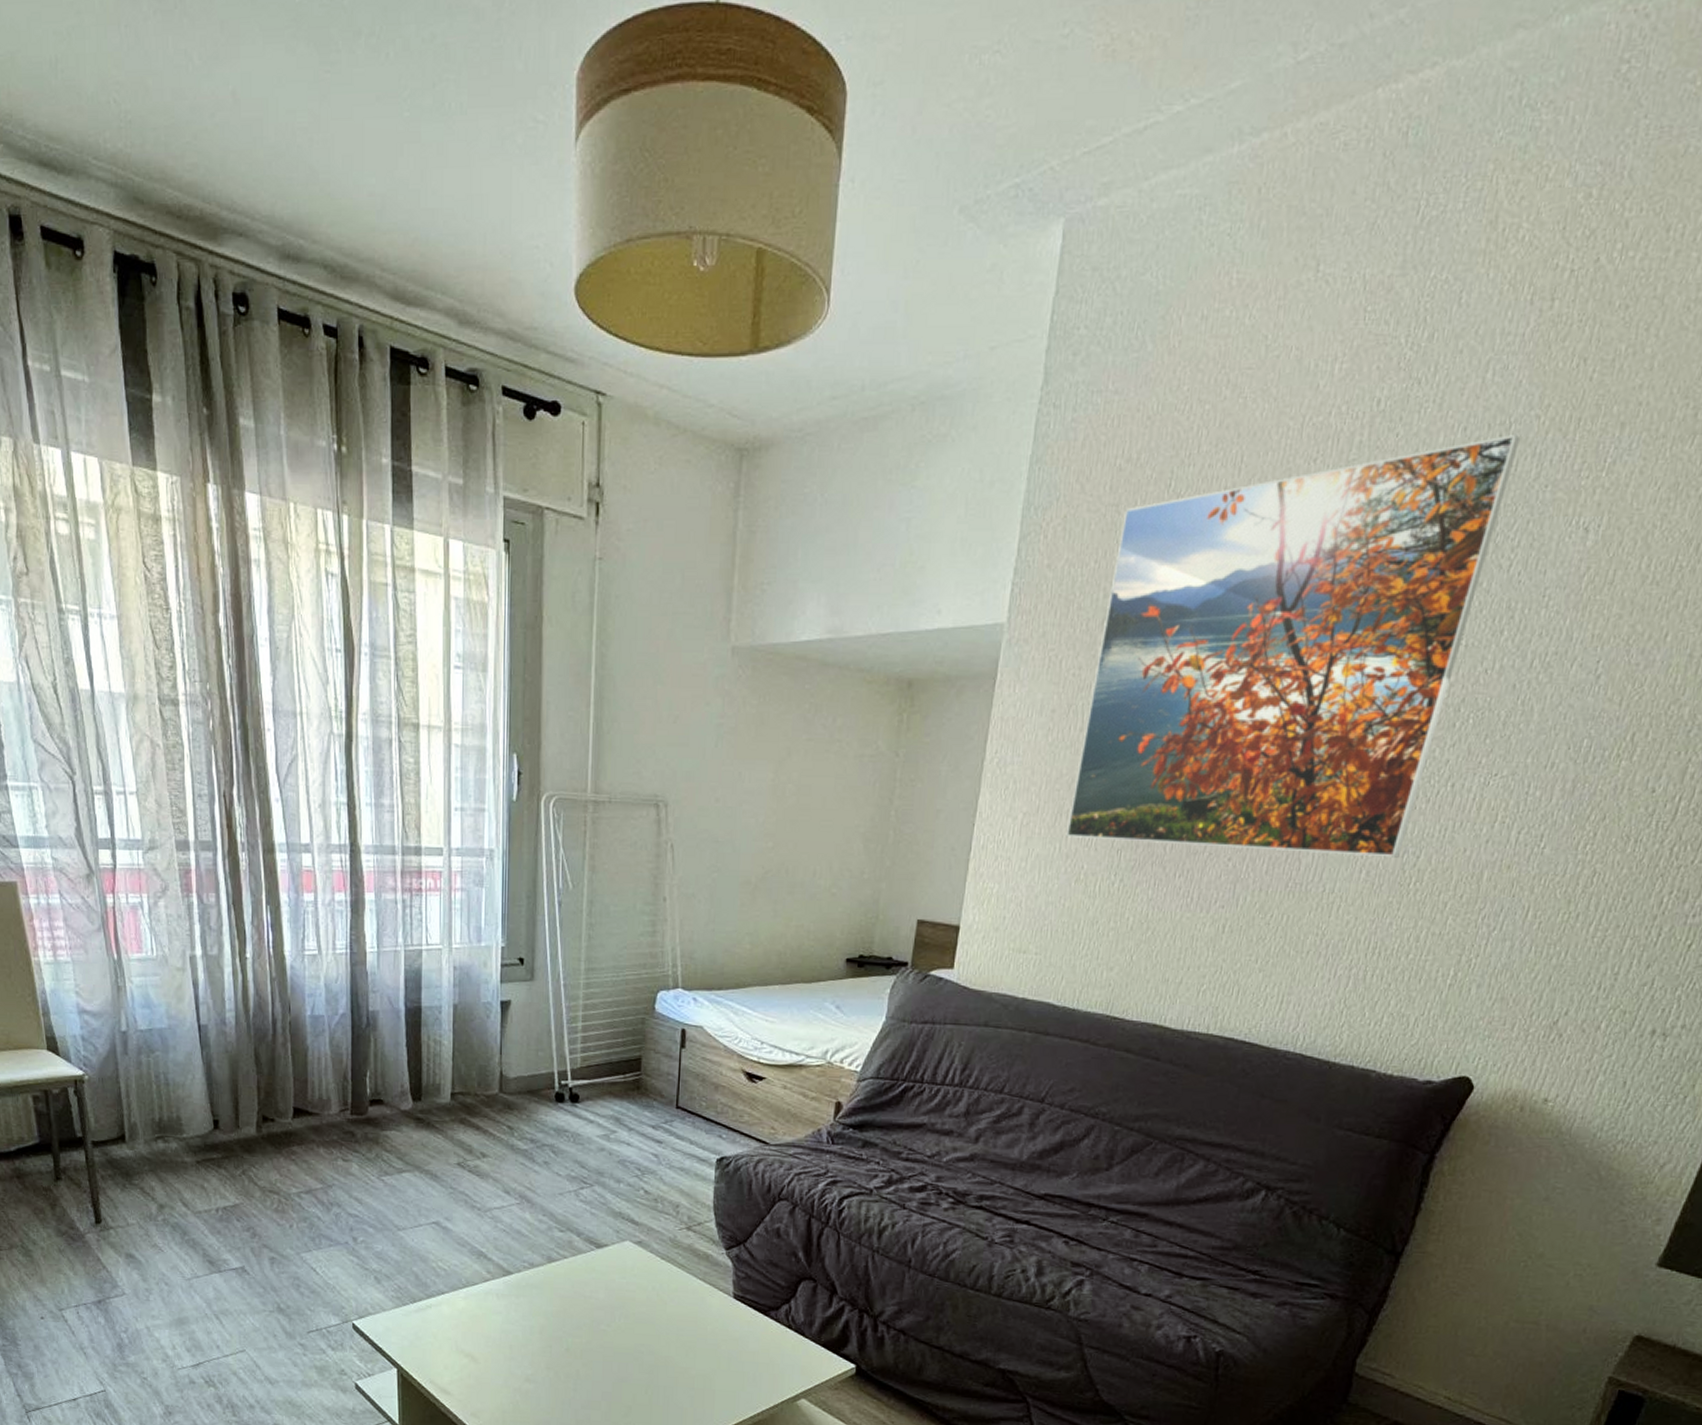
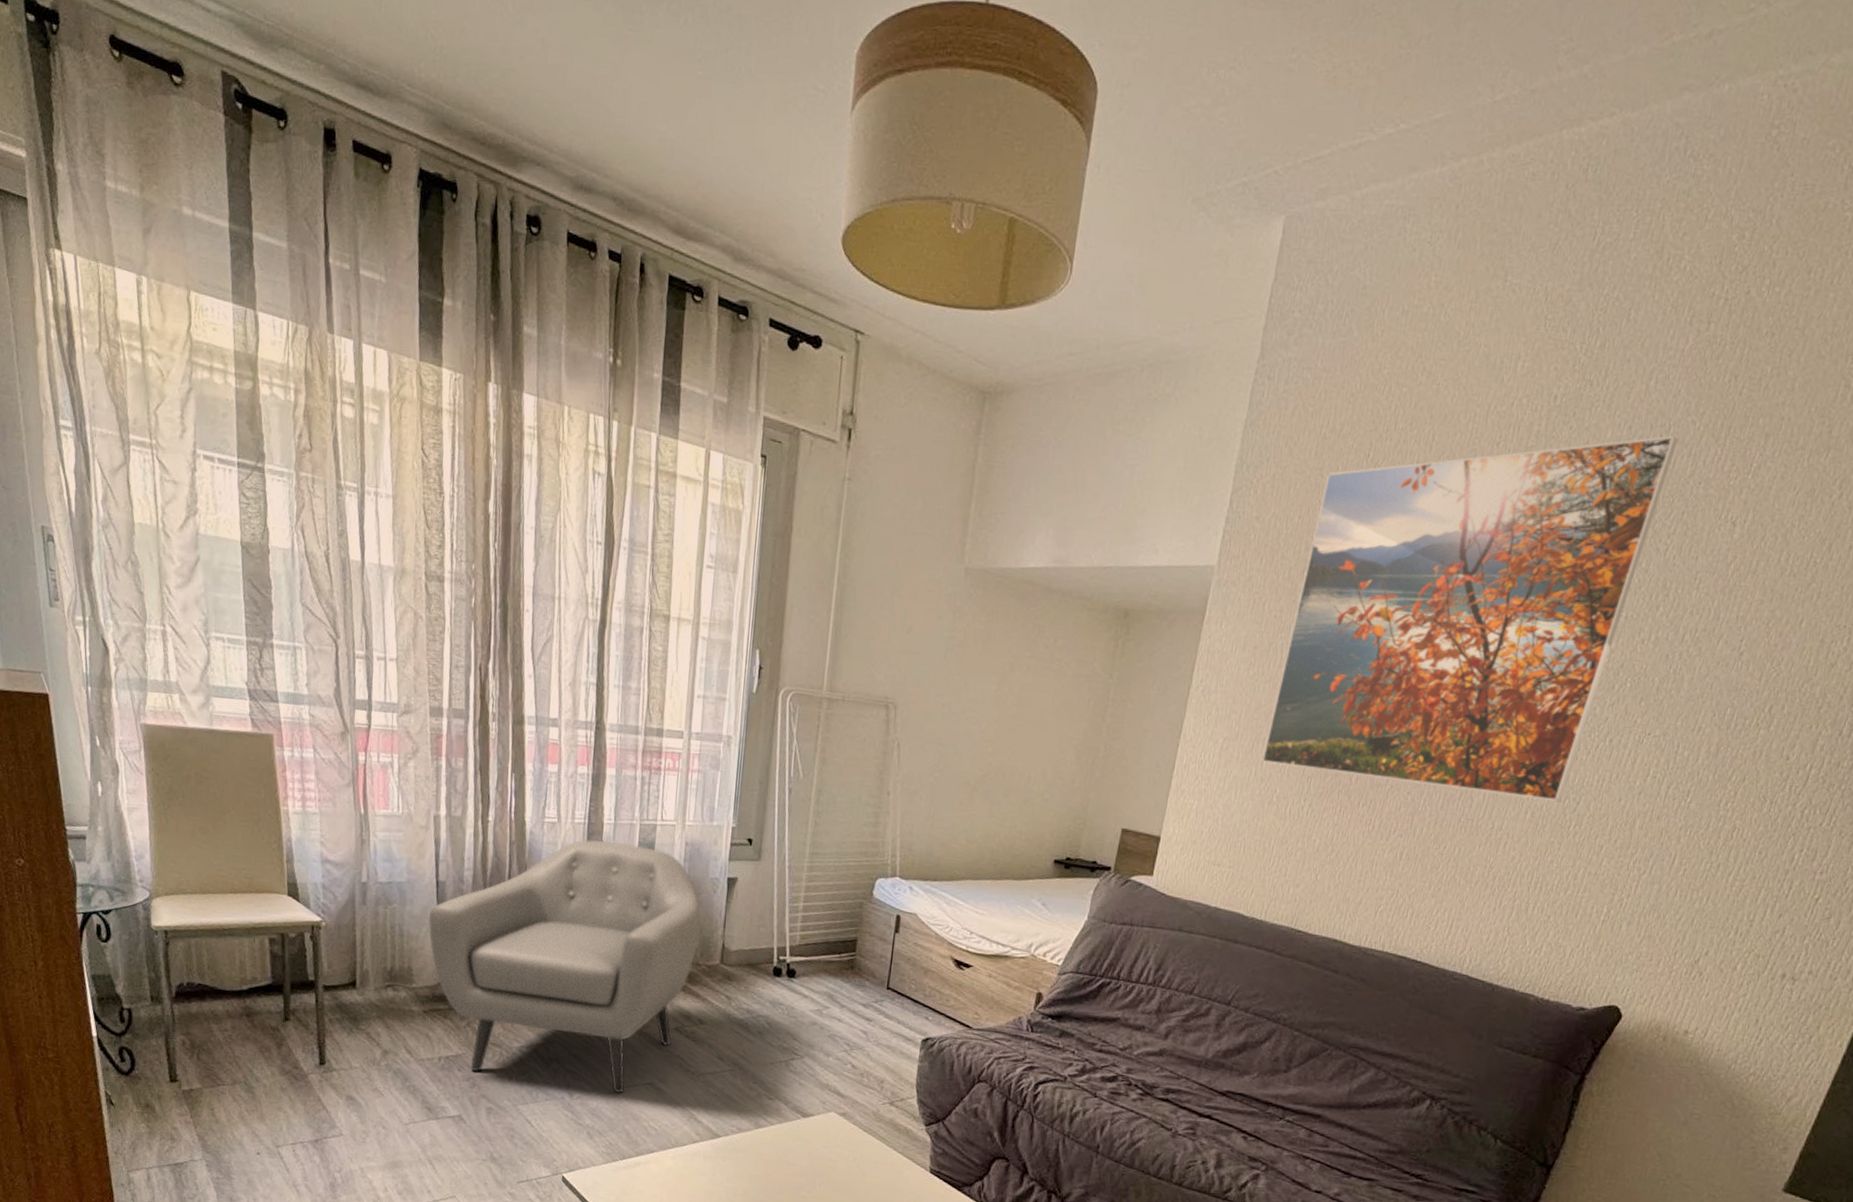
armchair: none [194,970,477,1235] -> present [428,839,702,1093]

